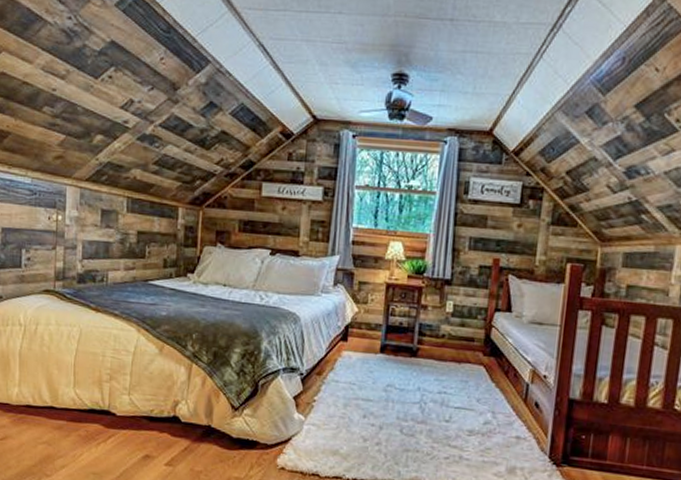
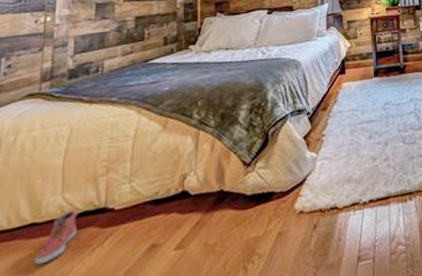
shoe: none [54,405,86,443] -> present [35,210,77,265]

